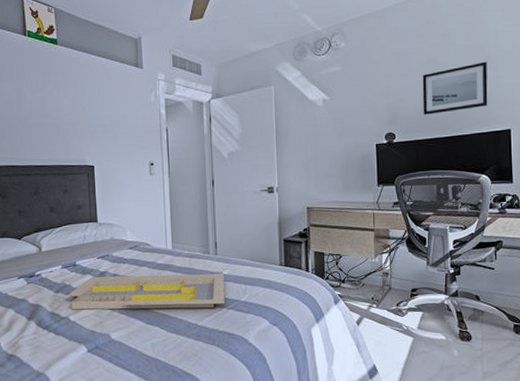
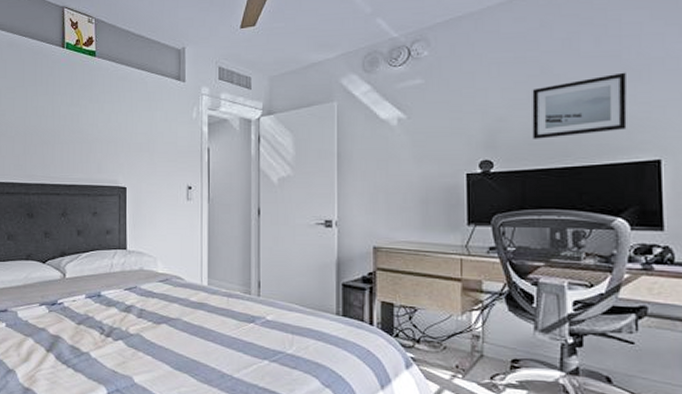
serving tray: present [66,273,225,310] -> none [88,310,267,359]

